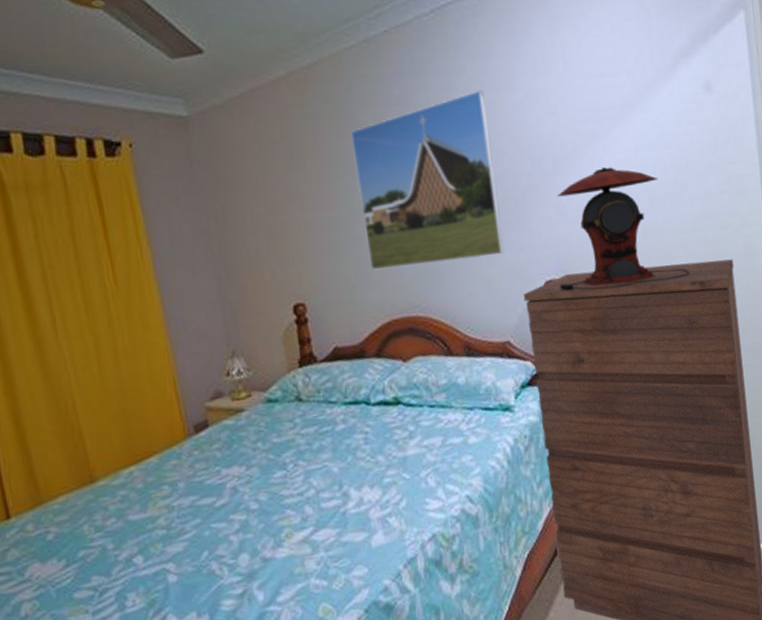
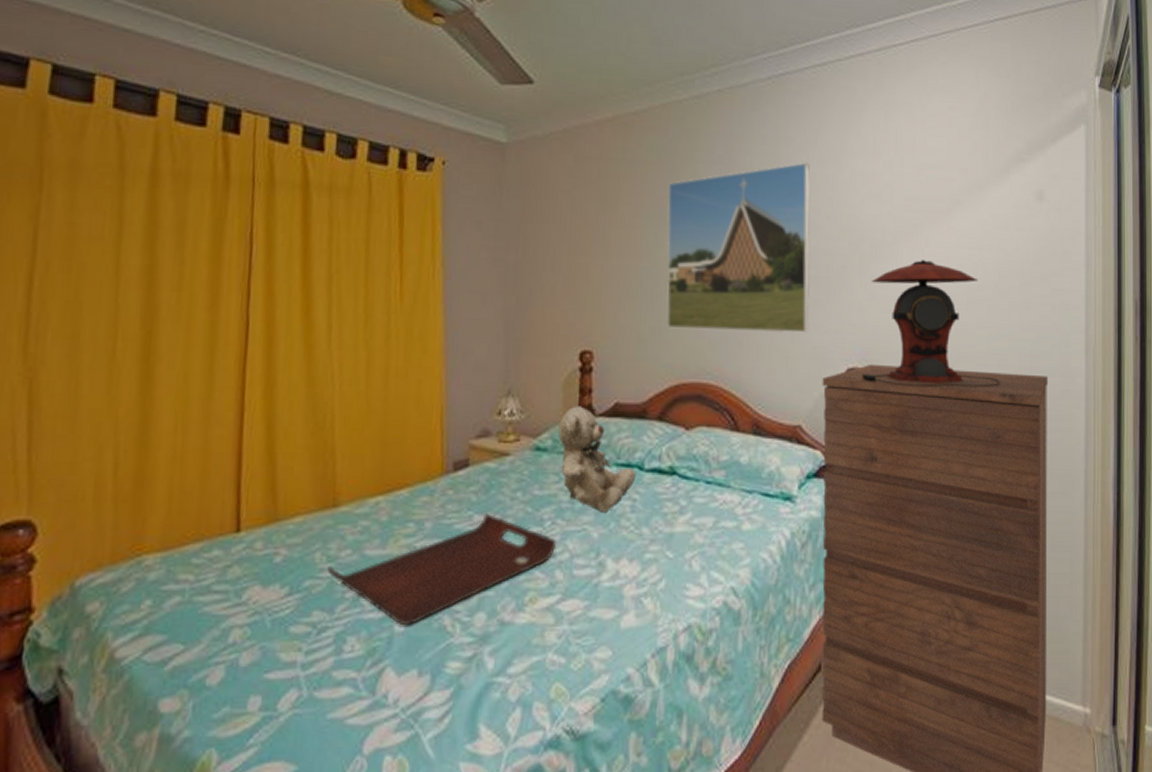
serving tray: none [97,465,302,576] -> present [327,512,557,625]
teddy bear: none [285,355,365,450] -> present [558,406,636,514]

